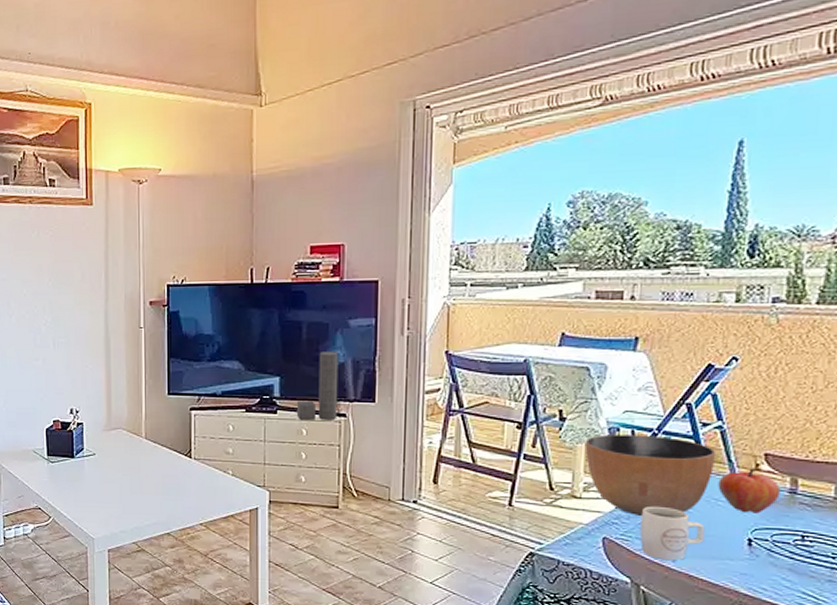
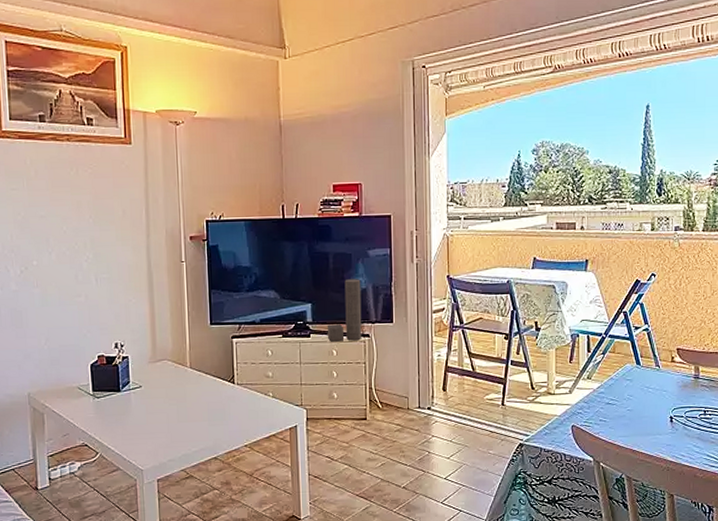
bowl: present [584,434,715,517] -> none [555,339,645,406]
mug: present [639,506,705,561] -> none [597,396,642,440]
fruit: present [718,468,781,514] -> none [648,360,689,397]

